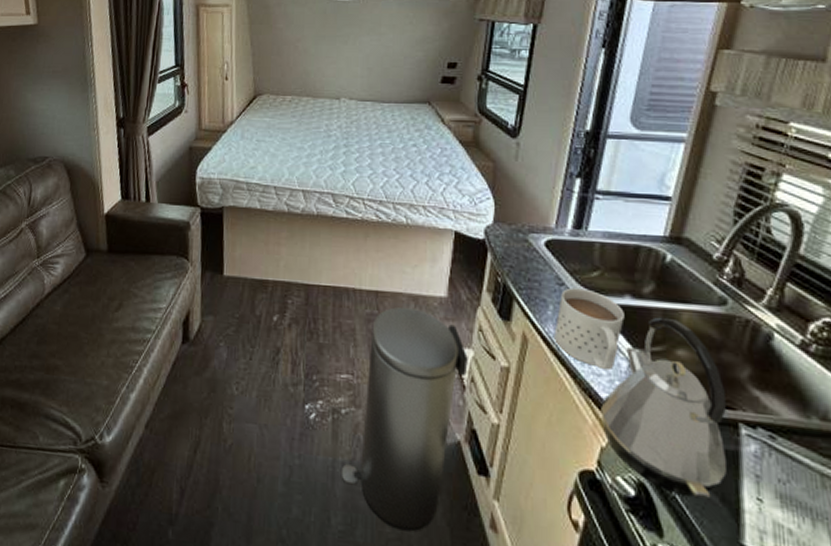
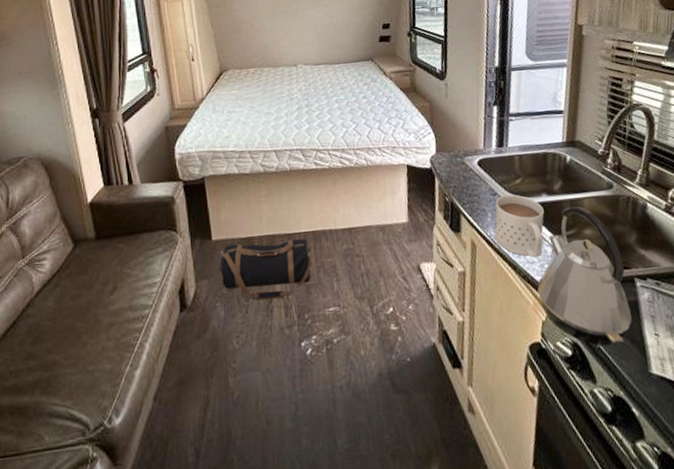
duffel bag: none [225,283,329,352] -> present [217,238,313,300]
pedal bin: present [342,307,468,532] -> none [340,237,433,434]

